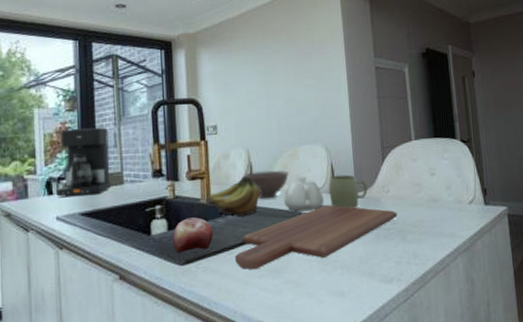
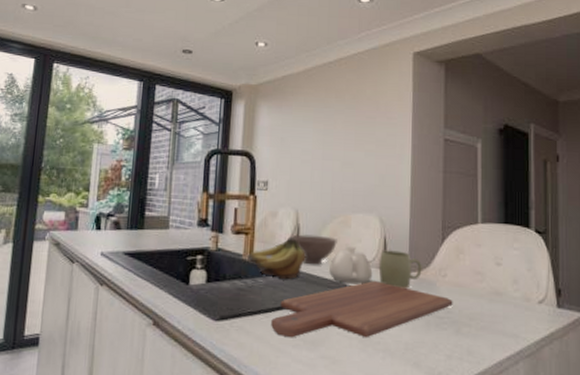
coffee maker: present [57,127,112,197] -> none [104,167,160,236]
fruit: present [172,217,213,254] -> none [209,272,251,308]

